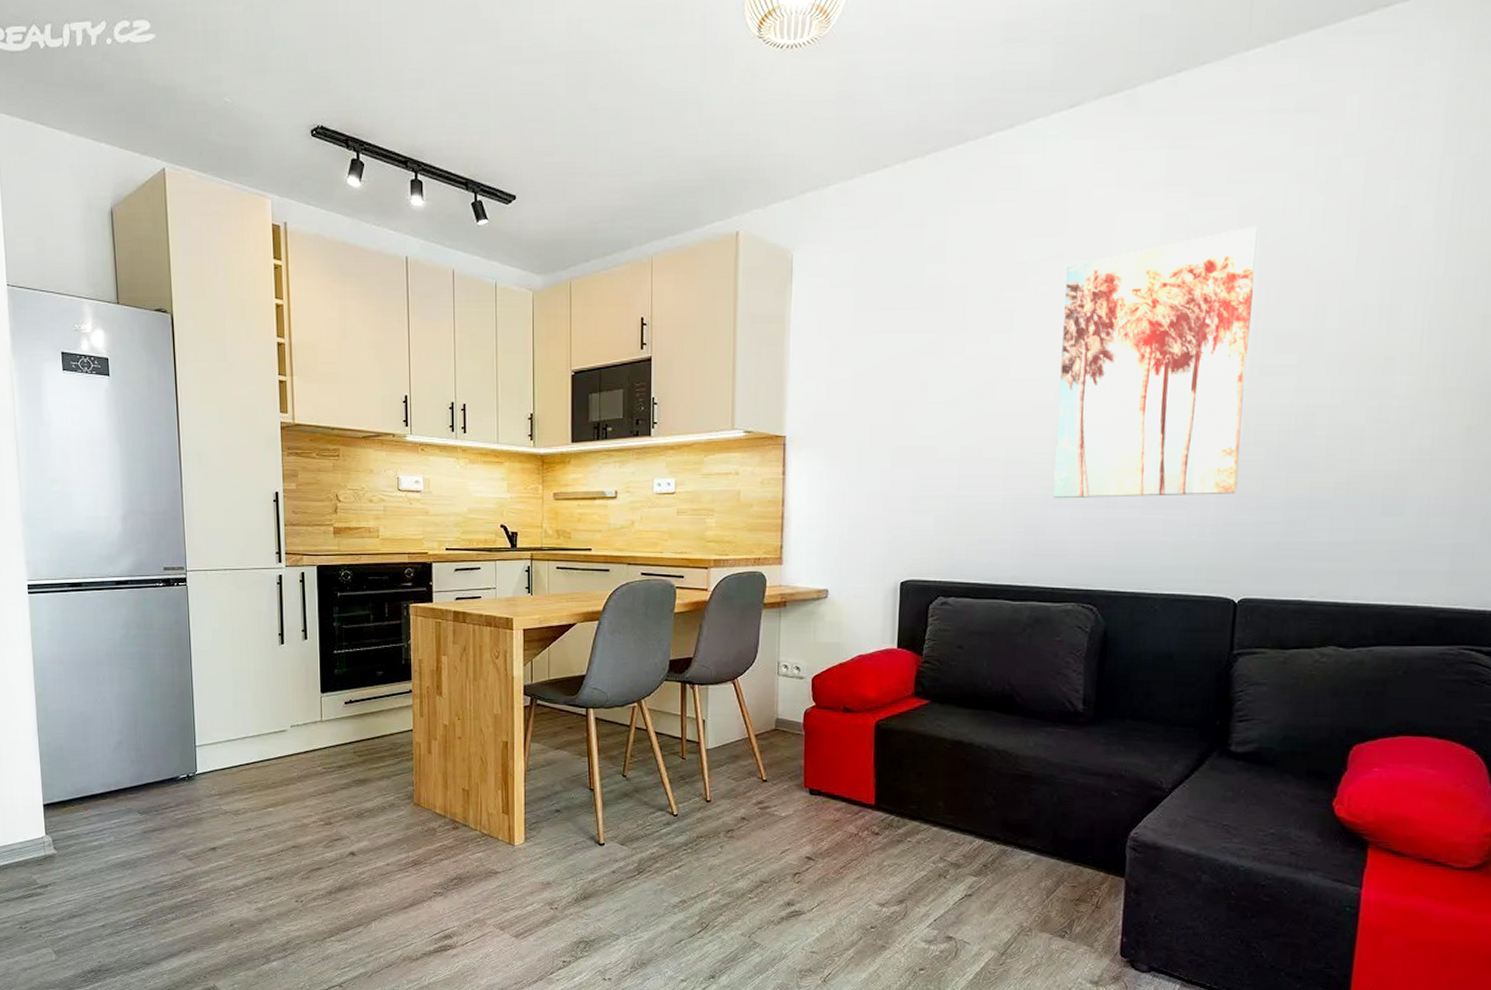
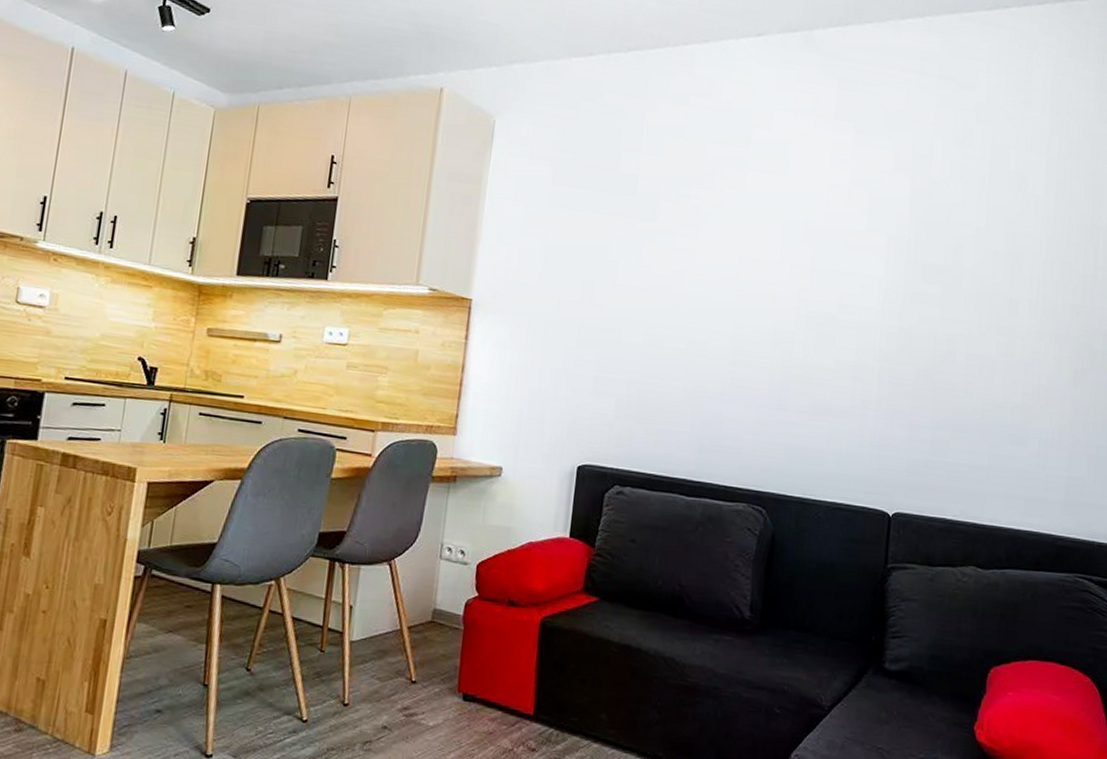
wall art: present [1053,225,1258,499] -> none [729,167,910,410]

